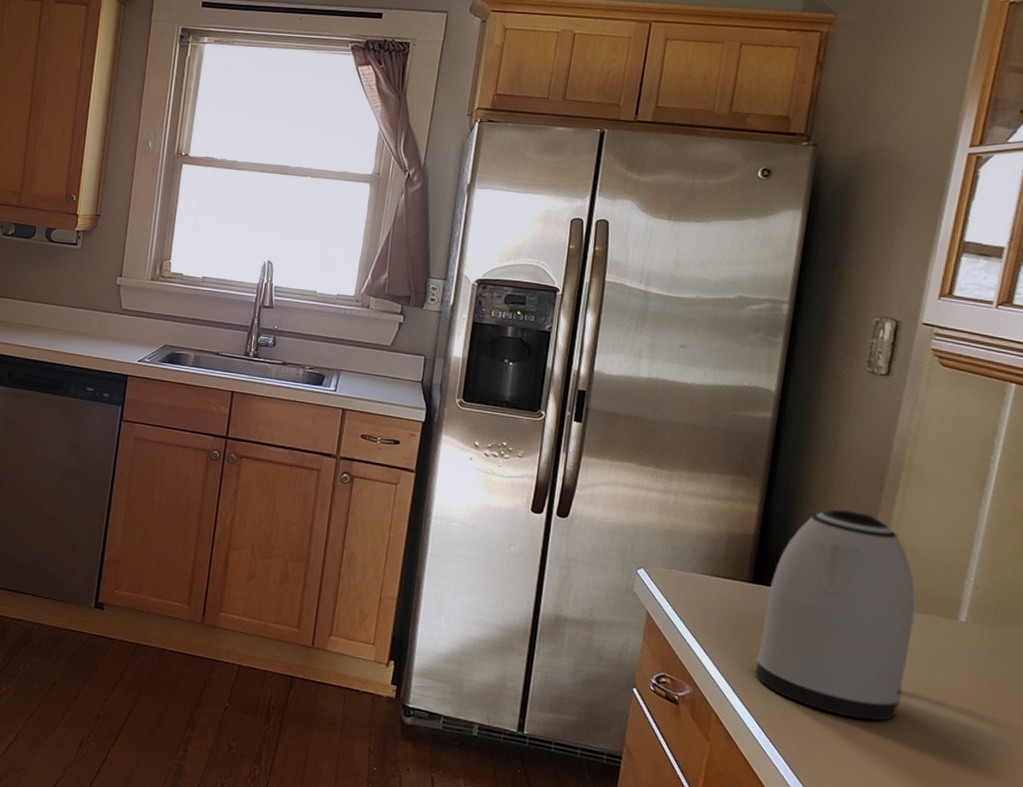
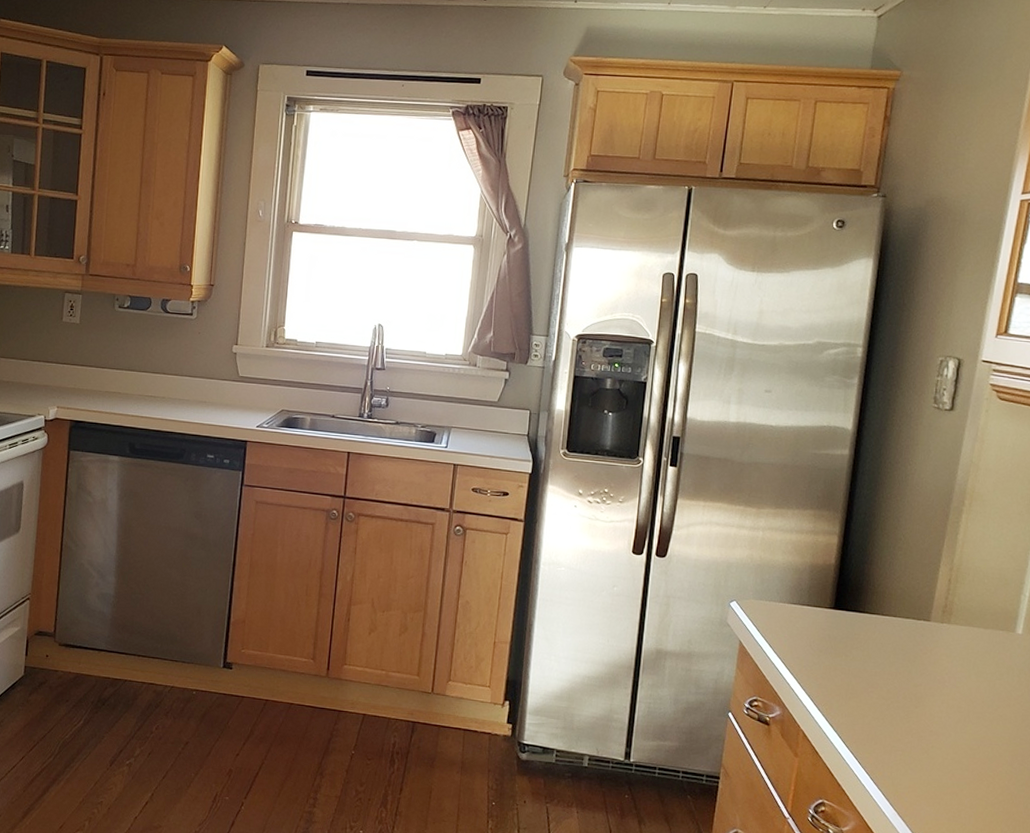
kettle: present [755,509,915,721] -> none [837,537,978,729]

